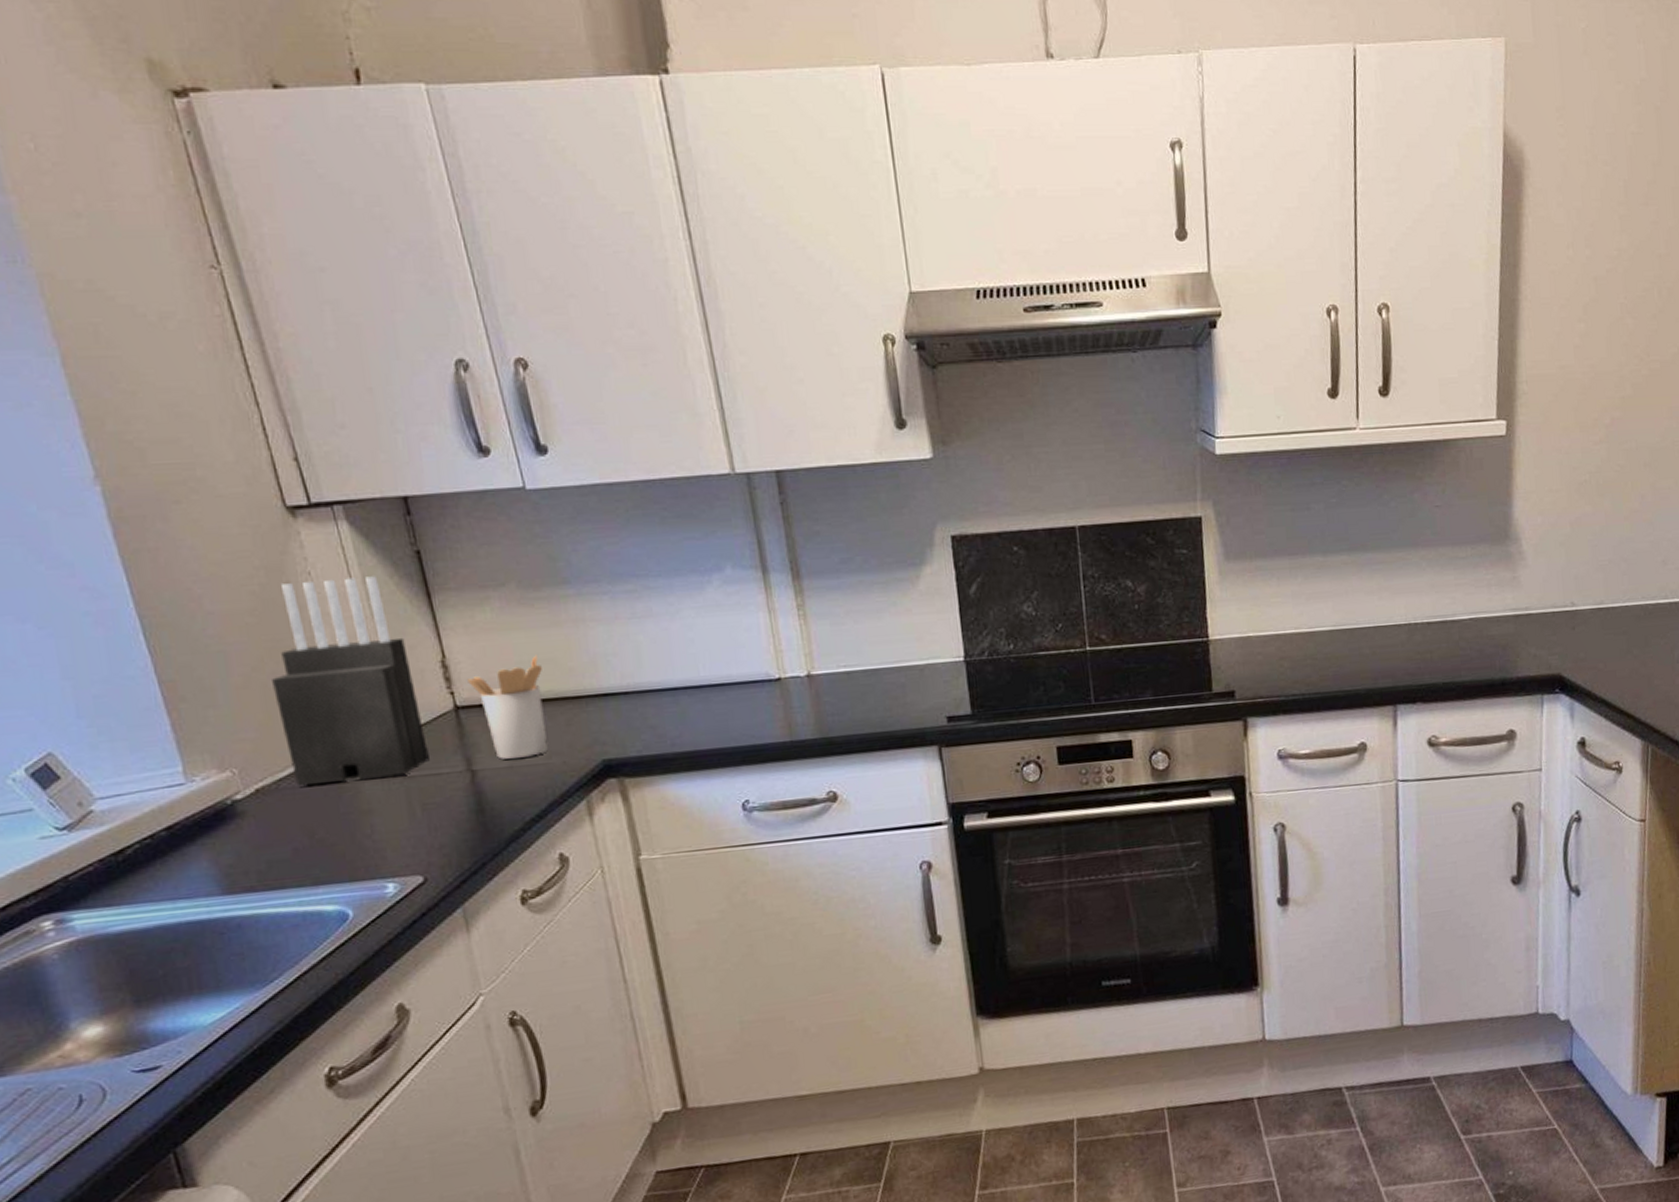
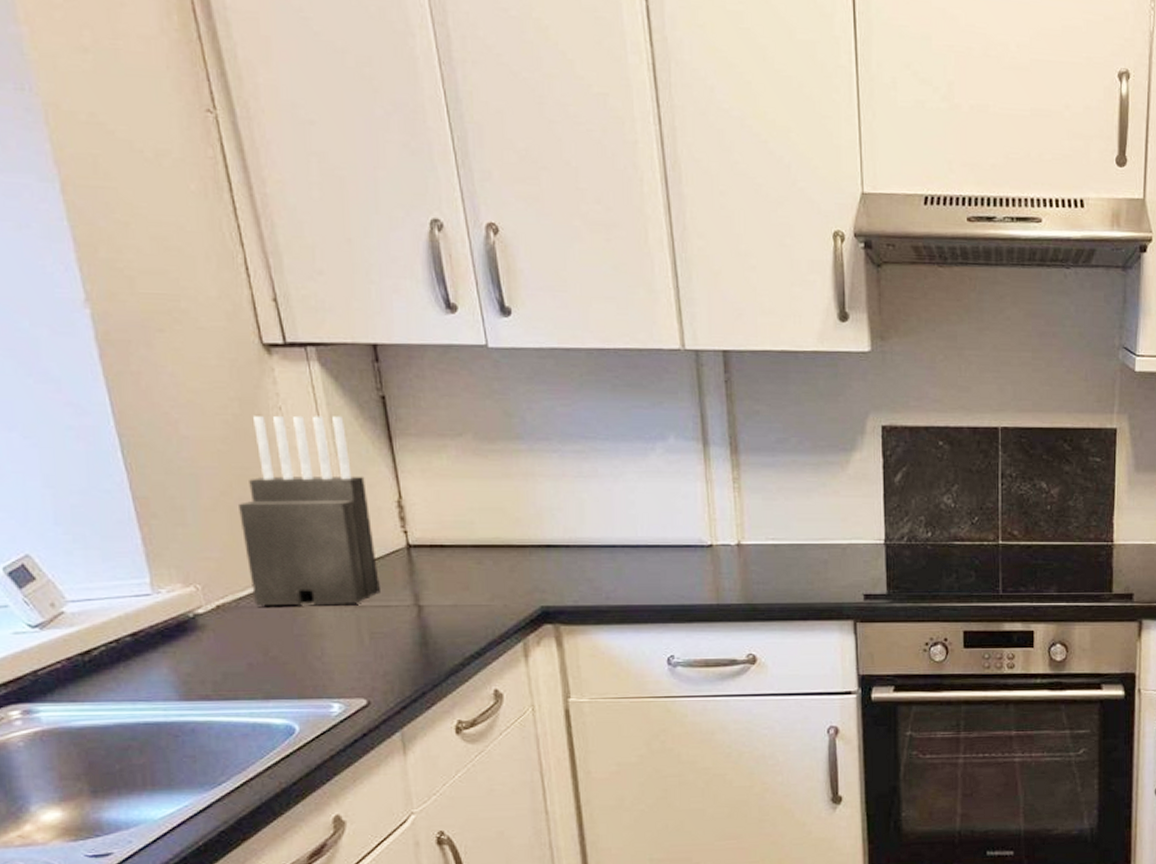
utensil holder: present [467,655,548,759] -> none [421,503,492,598]

